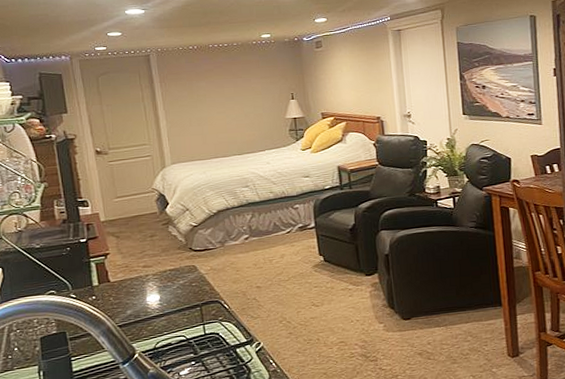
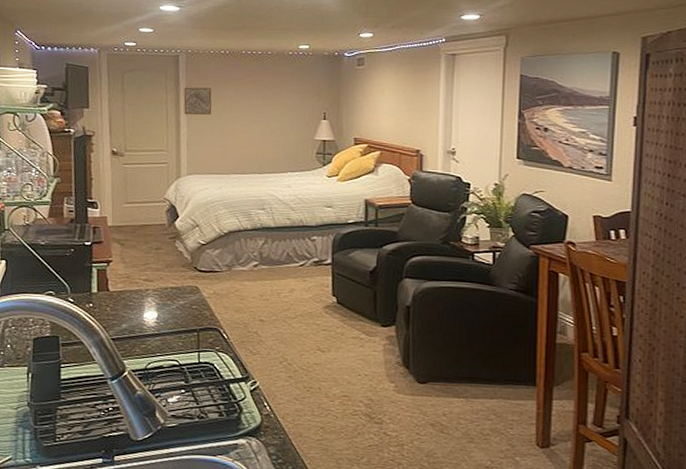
wall art: none [158,82,188,109] -> present [183,87,212,116]

